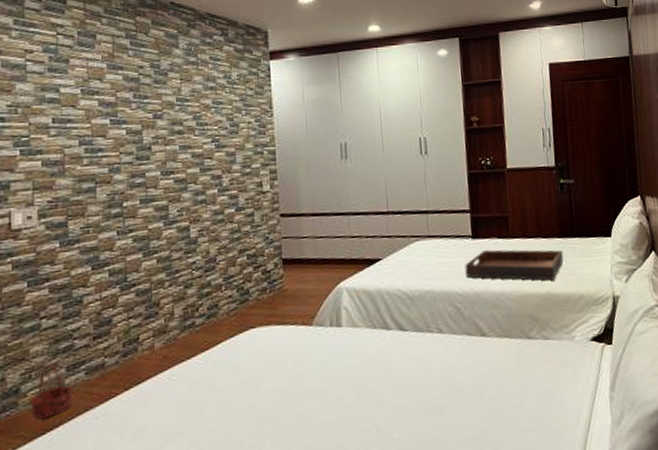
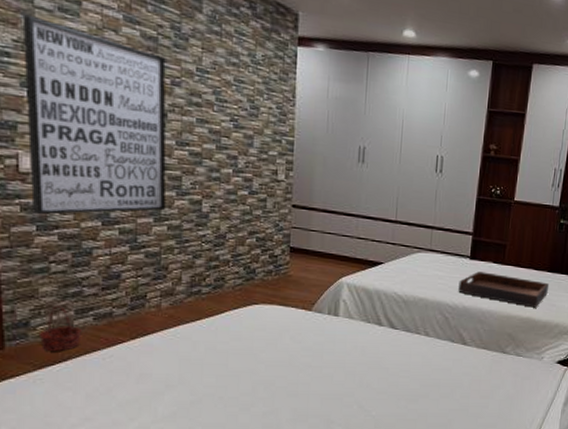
wall art: none [16,80,155,270] -> present [22,14,167,215]

